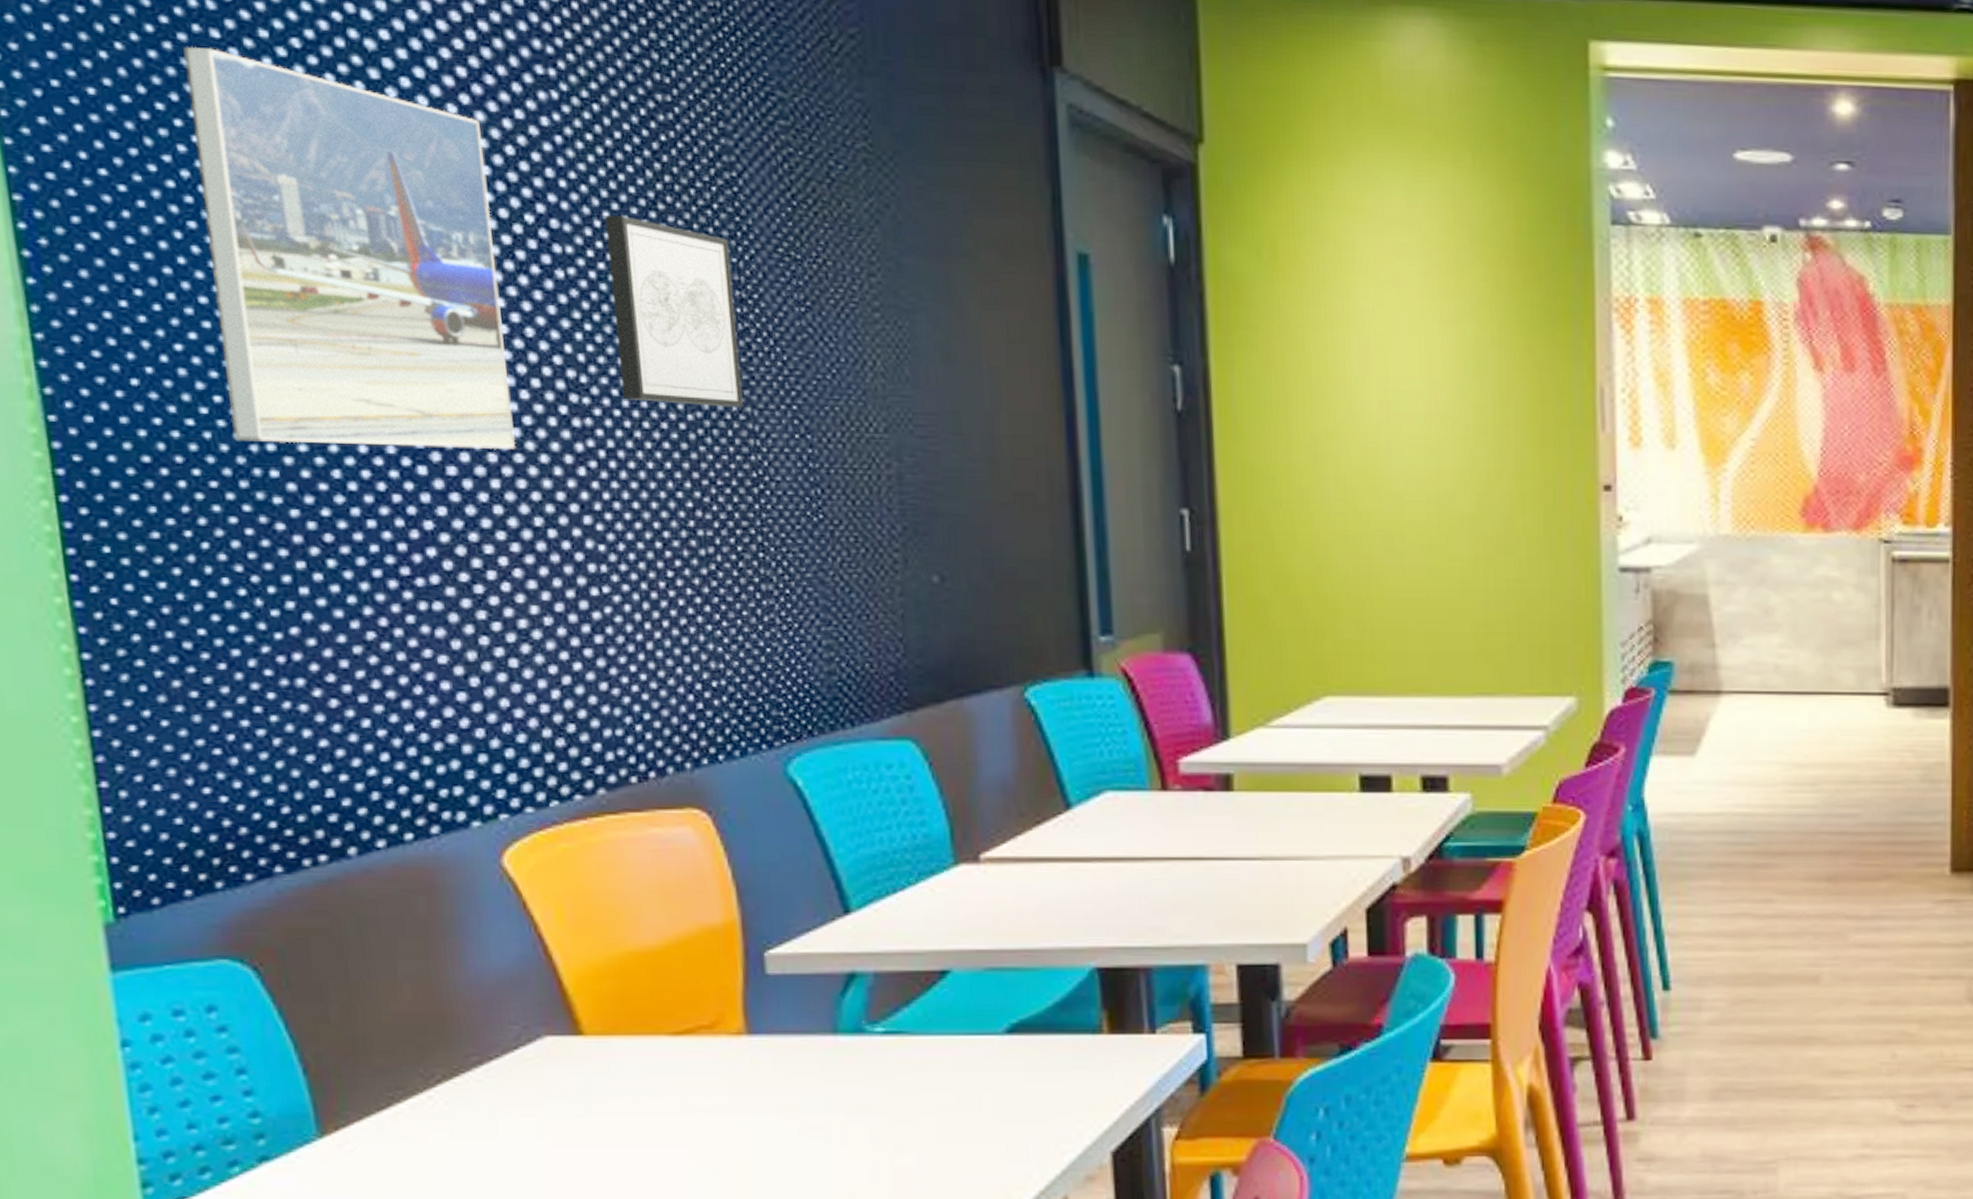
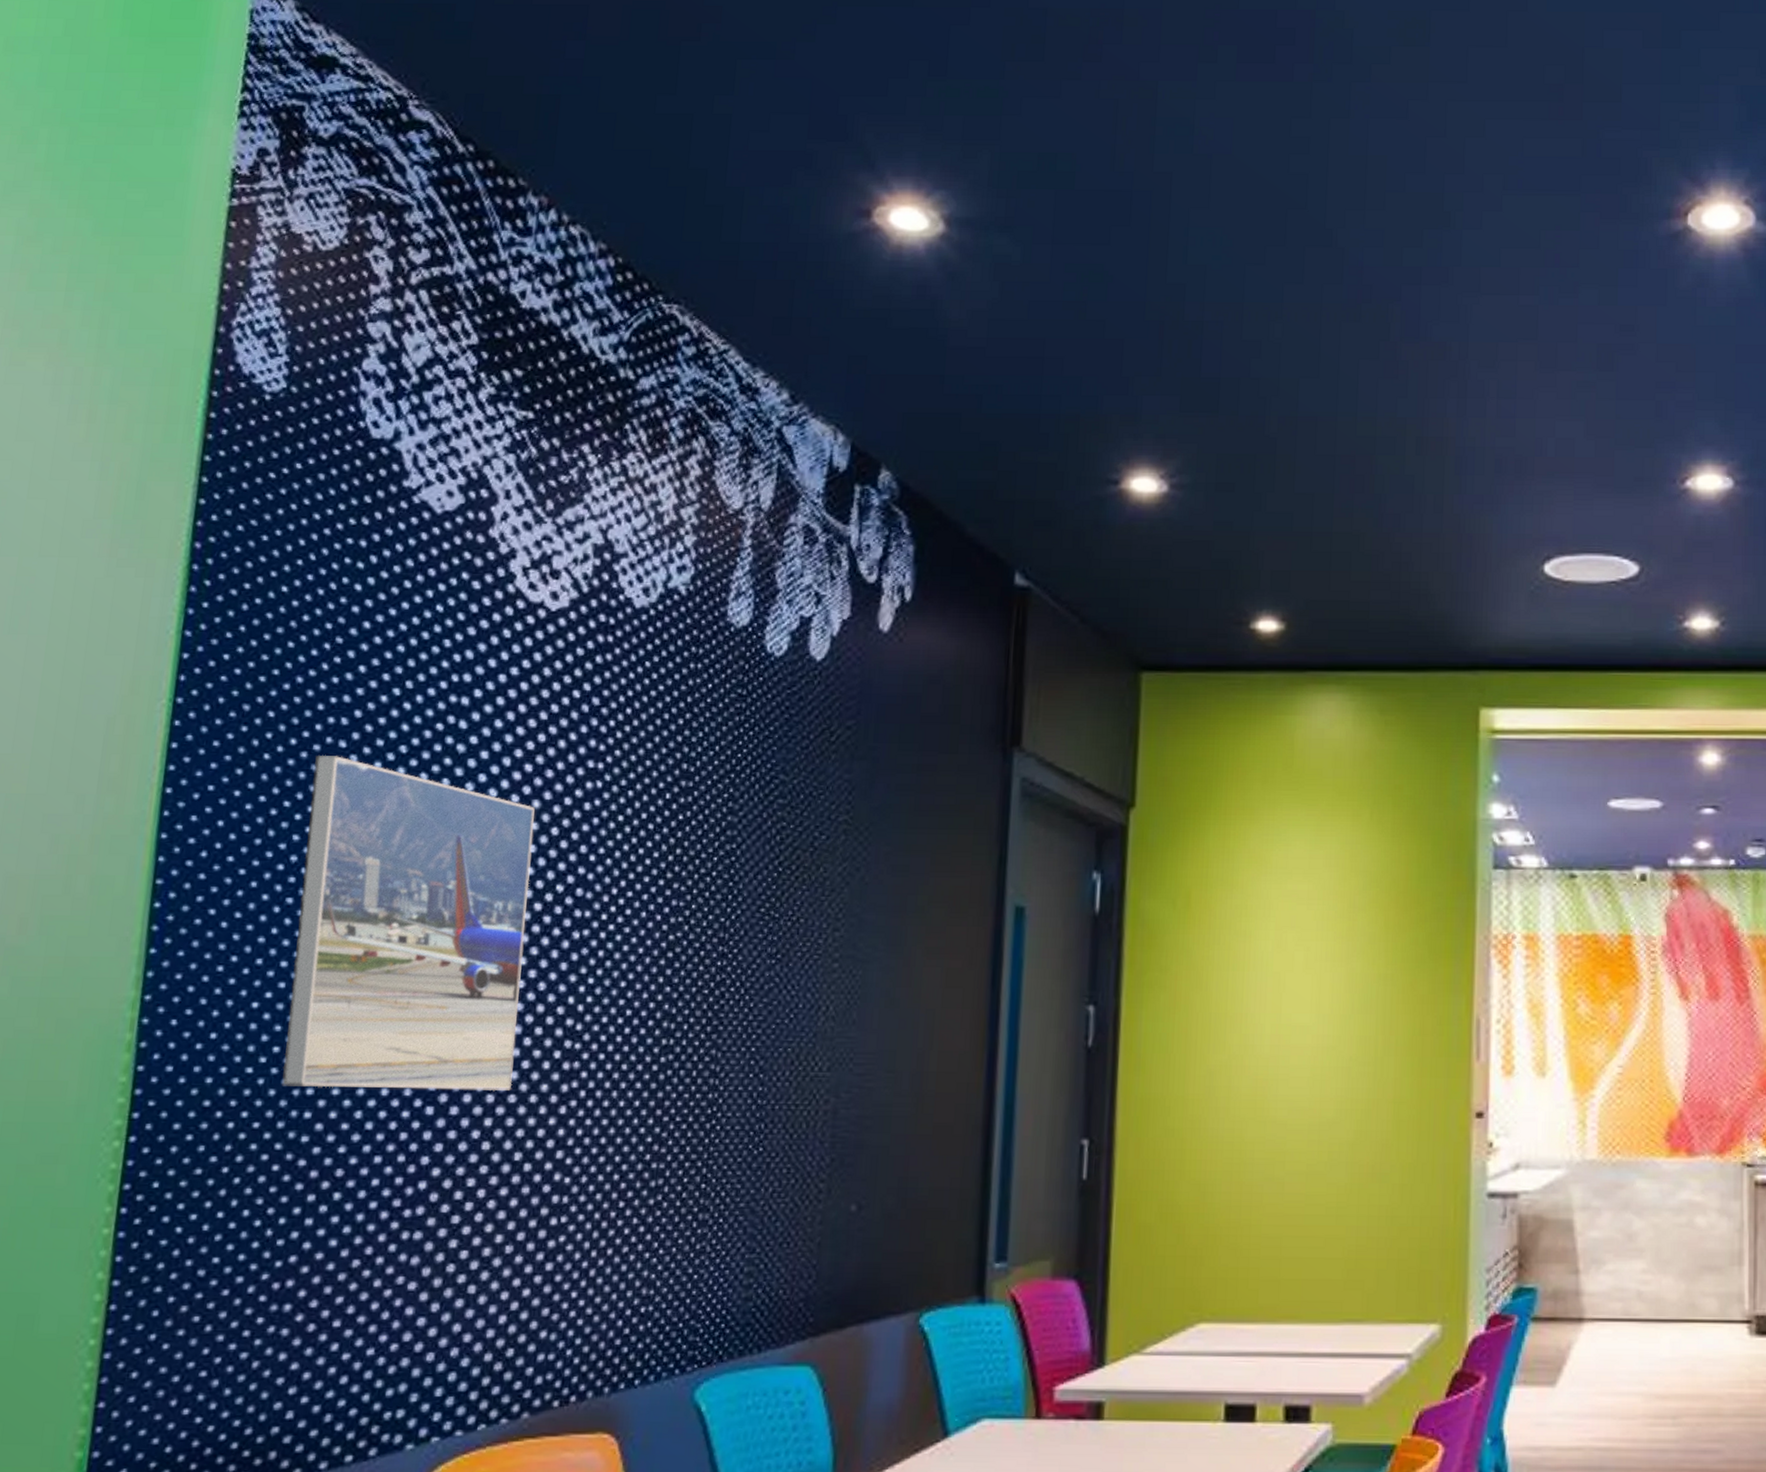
wall art: present [604,215,743,407] -> none [609,884,721,1050]

